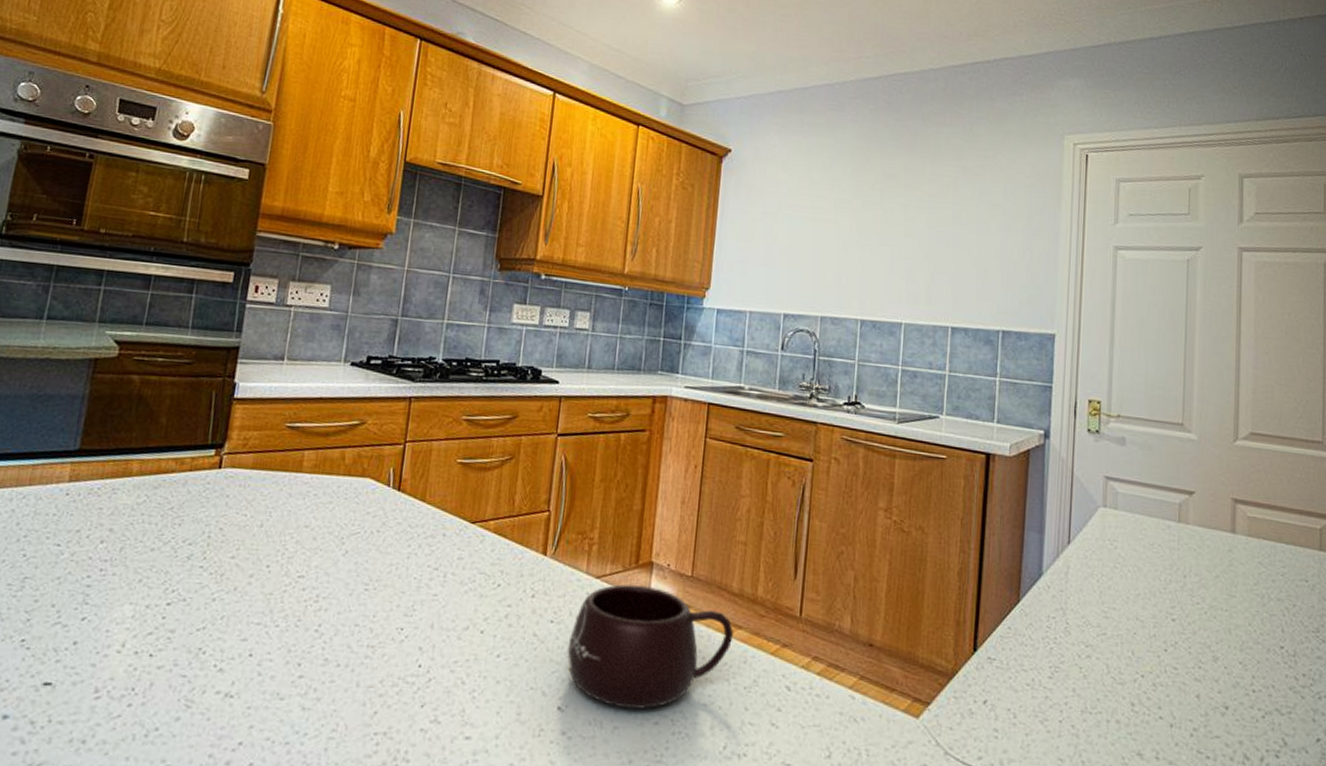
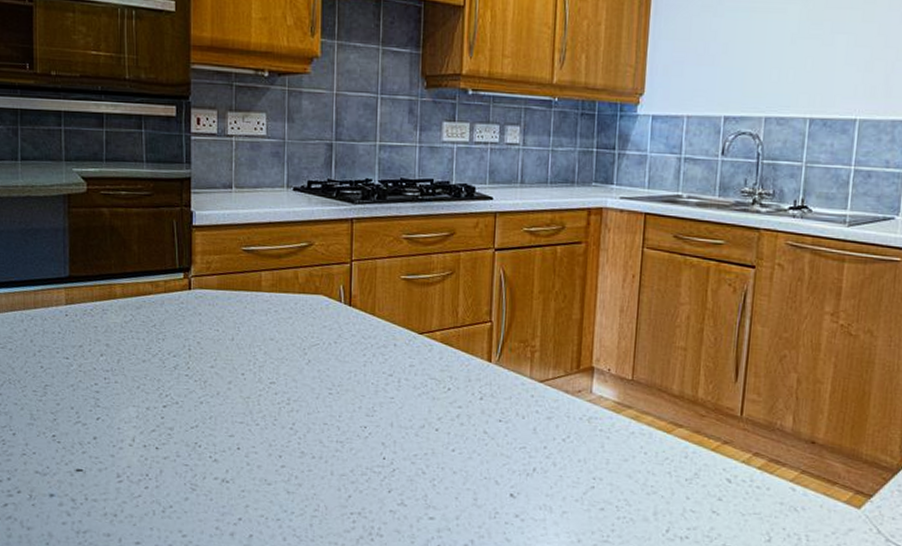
mug: present [567,584,734,710] -> none [516,387,675,497]

